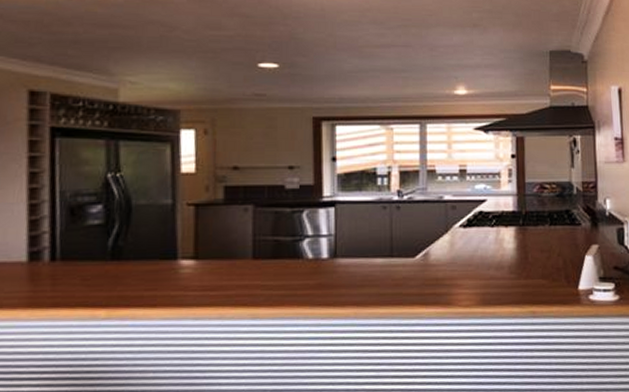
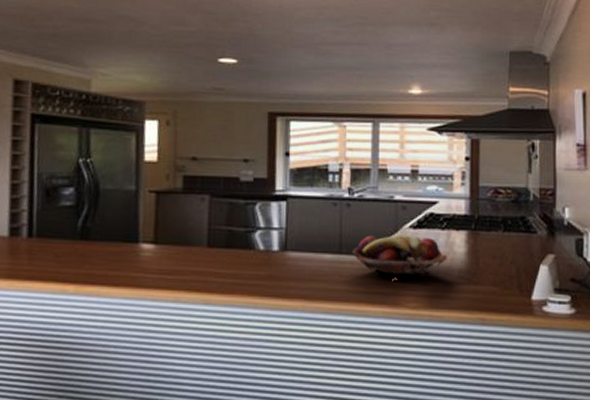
fruit basket: none [404,233,497,276] -> present [352,233,447,276]

